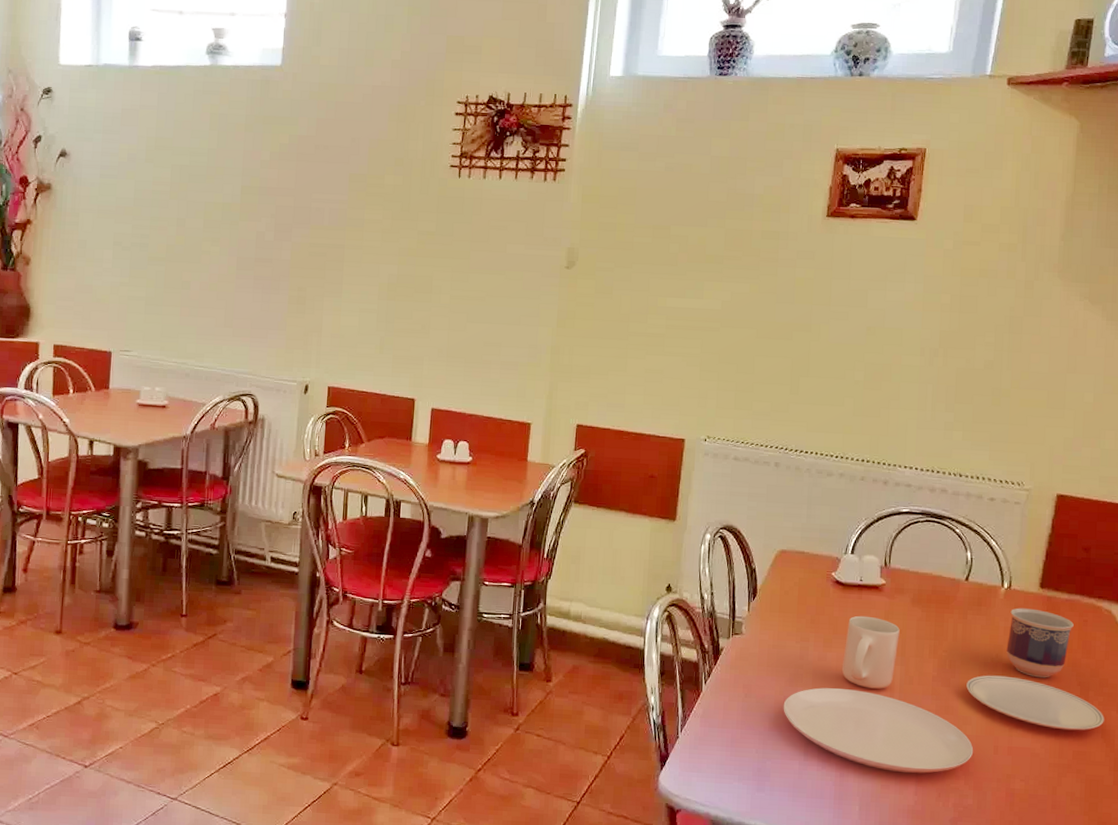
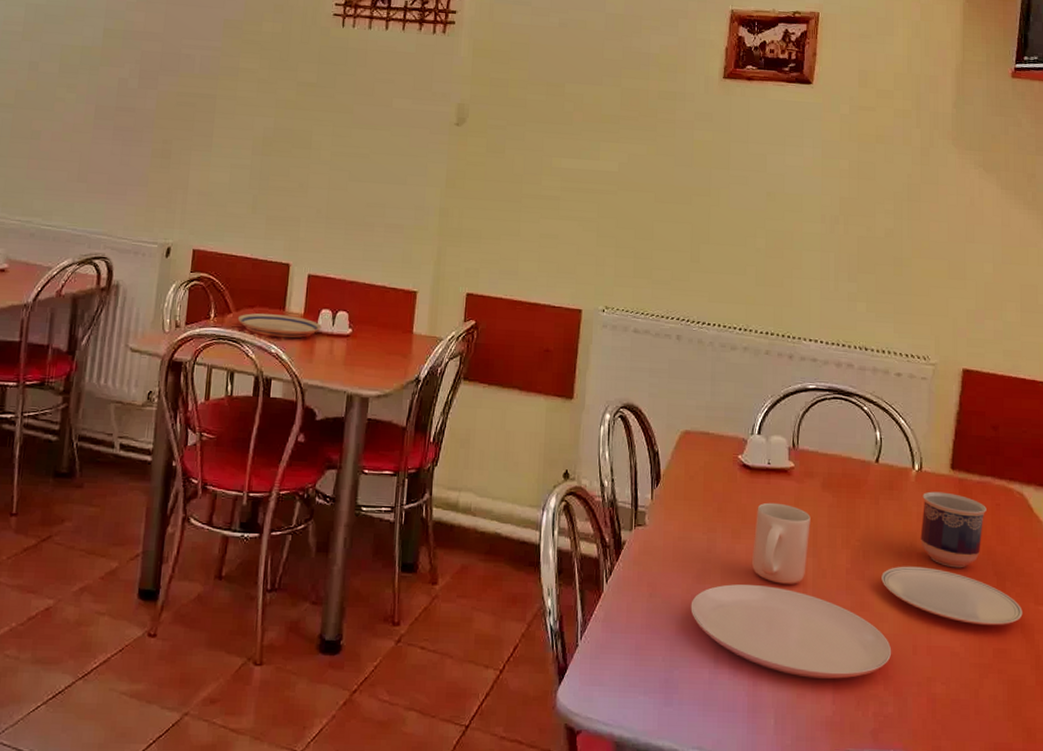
plate: none [369,443,444,466] -> present [237,313,321,339]

